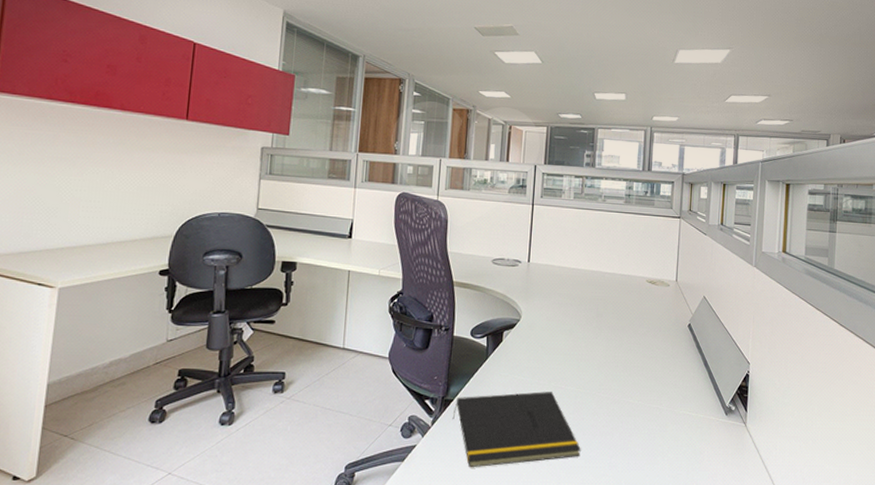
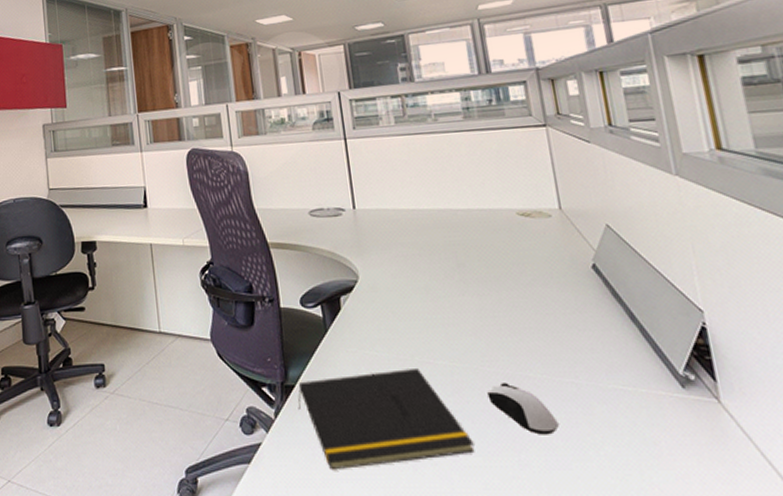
computer mouse: none [598,406,642,445] -> present [487,383,559,435]

